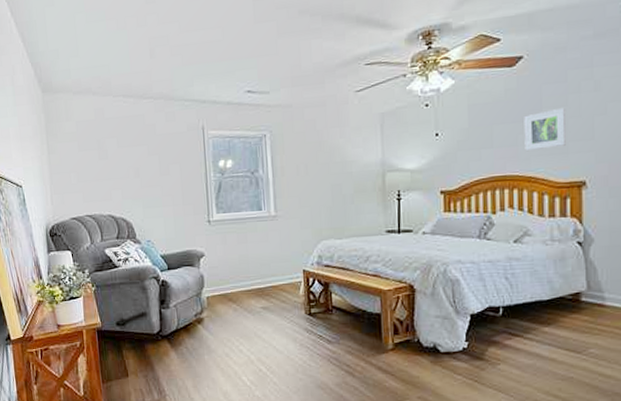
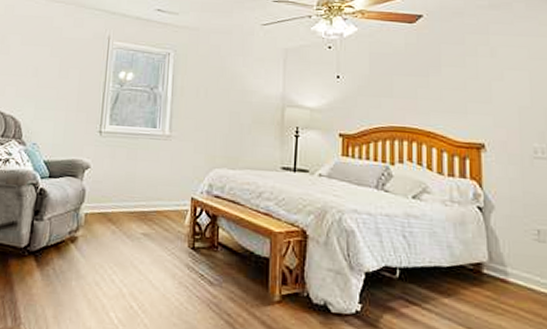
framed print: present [524,107,566,152] -> none [423,68,464,106]

